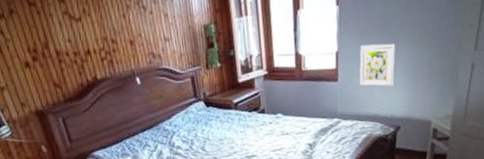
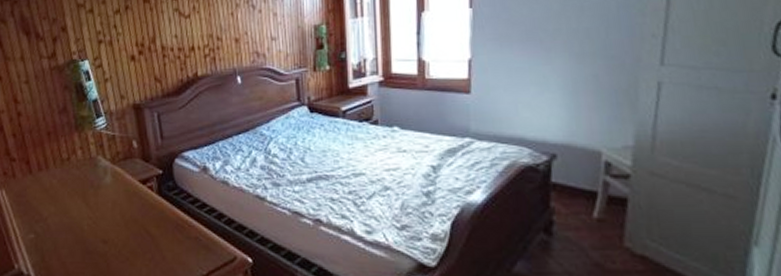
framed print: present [359,43,395,87] -> none [498,52,547,104]

